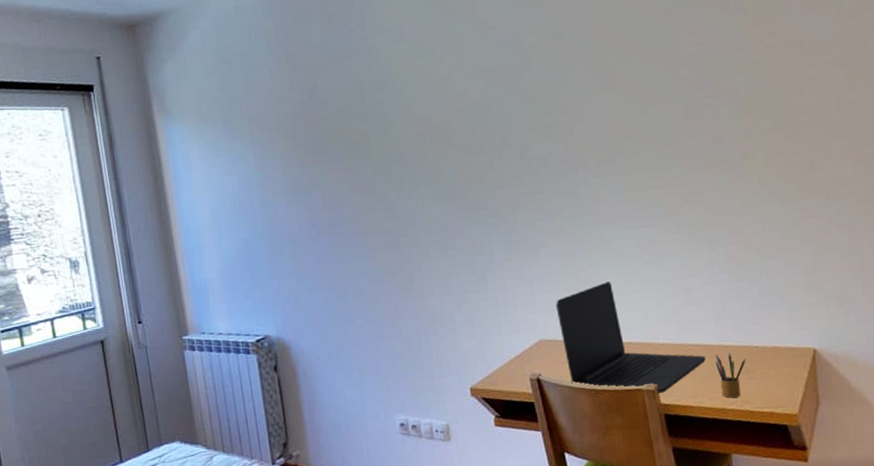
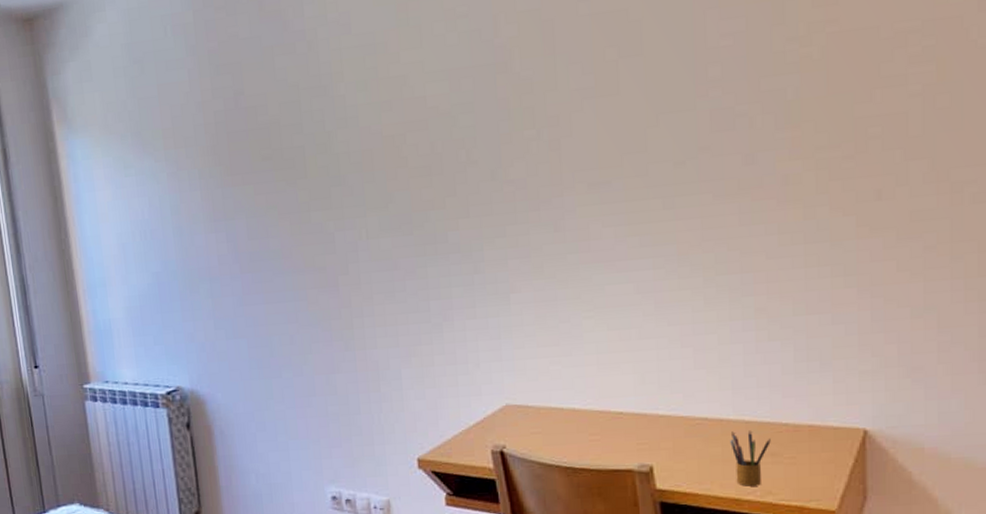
laptop: present [555,281,706,393] -> none [527,336,718,476]

